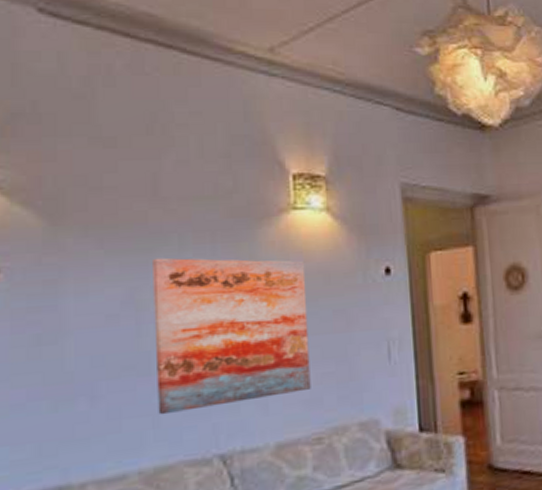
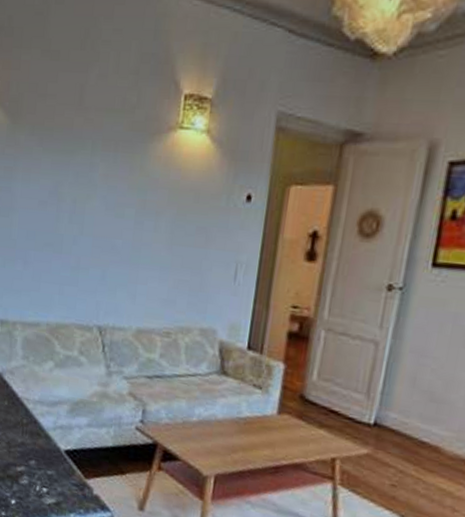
wall art: present [153,258,311,415] -> none [63,159,182,292]

